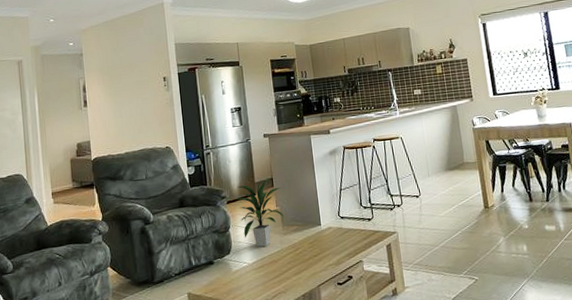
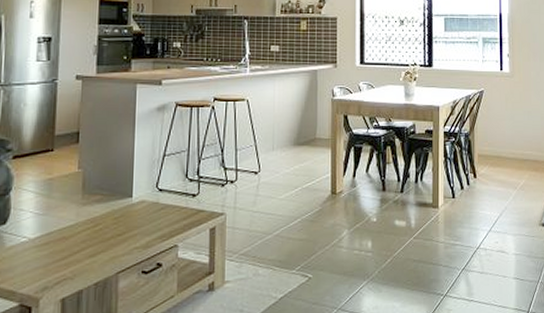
indoor plant: present [235,177,285,247] -> none [25,131,89,218]

